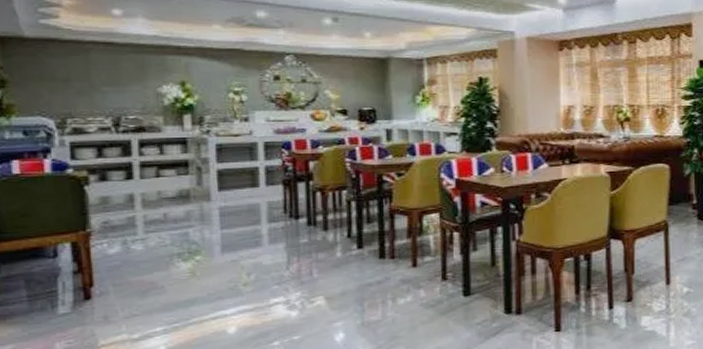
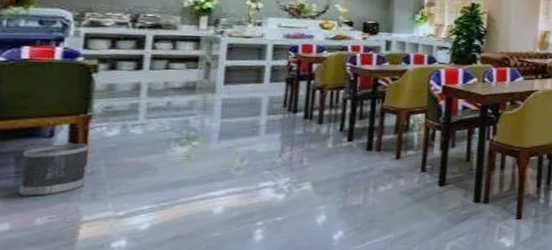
wastebasket: none [31,263,96,321] -> present [19,144,89,197]

